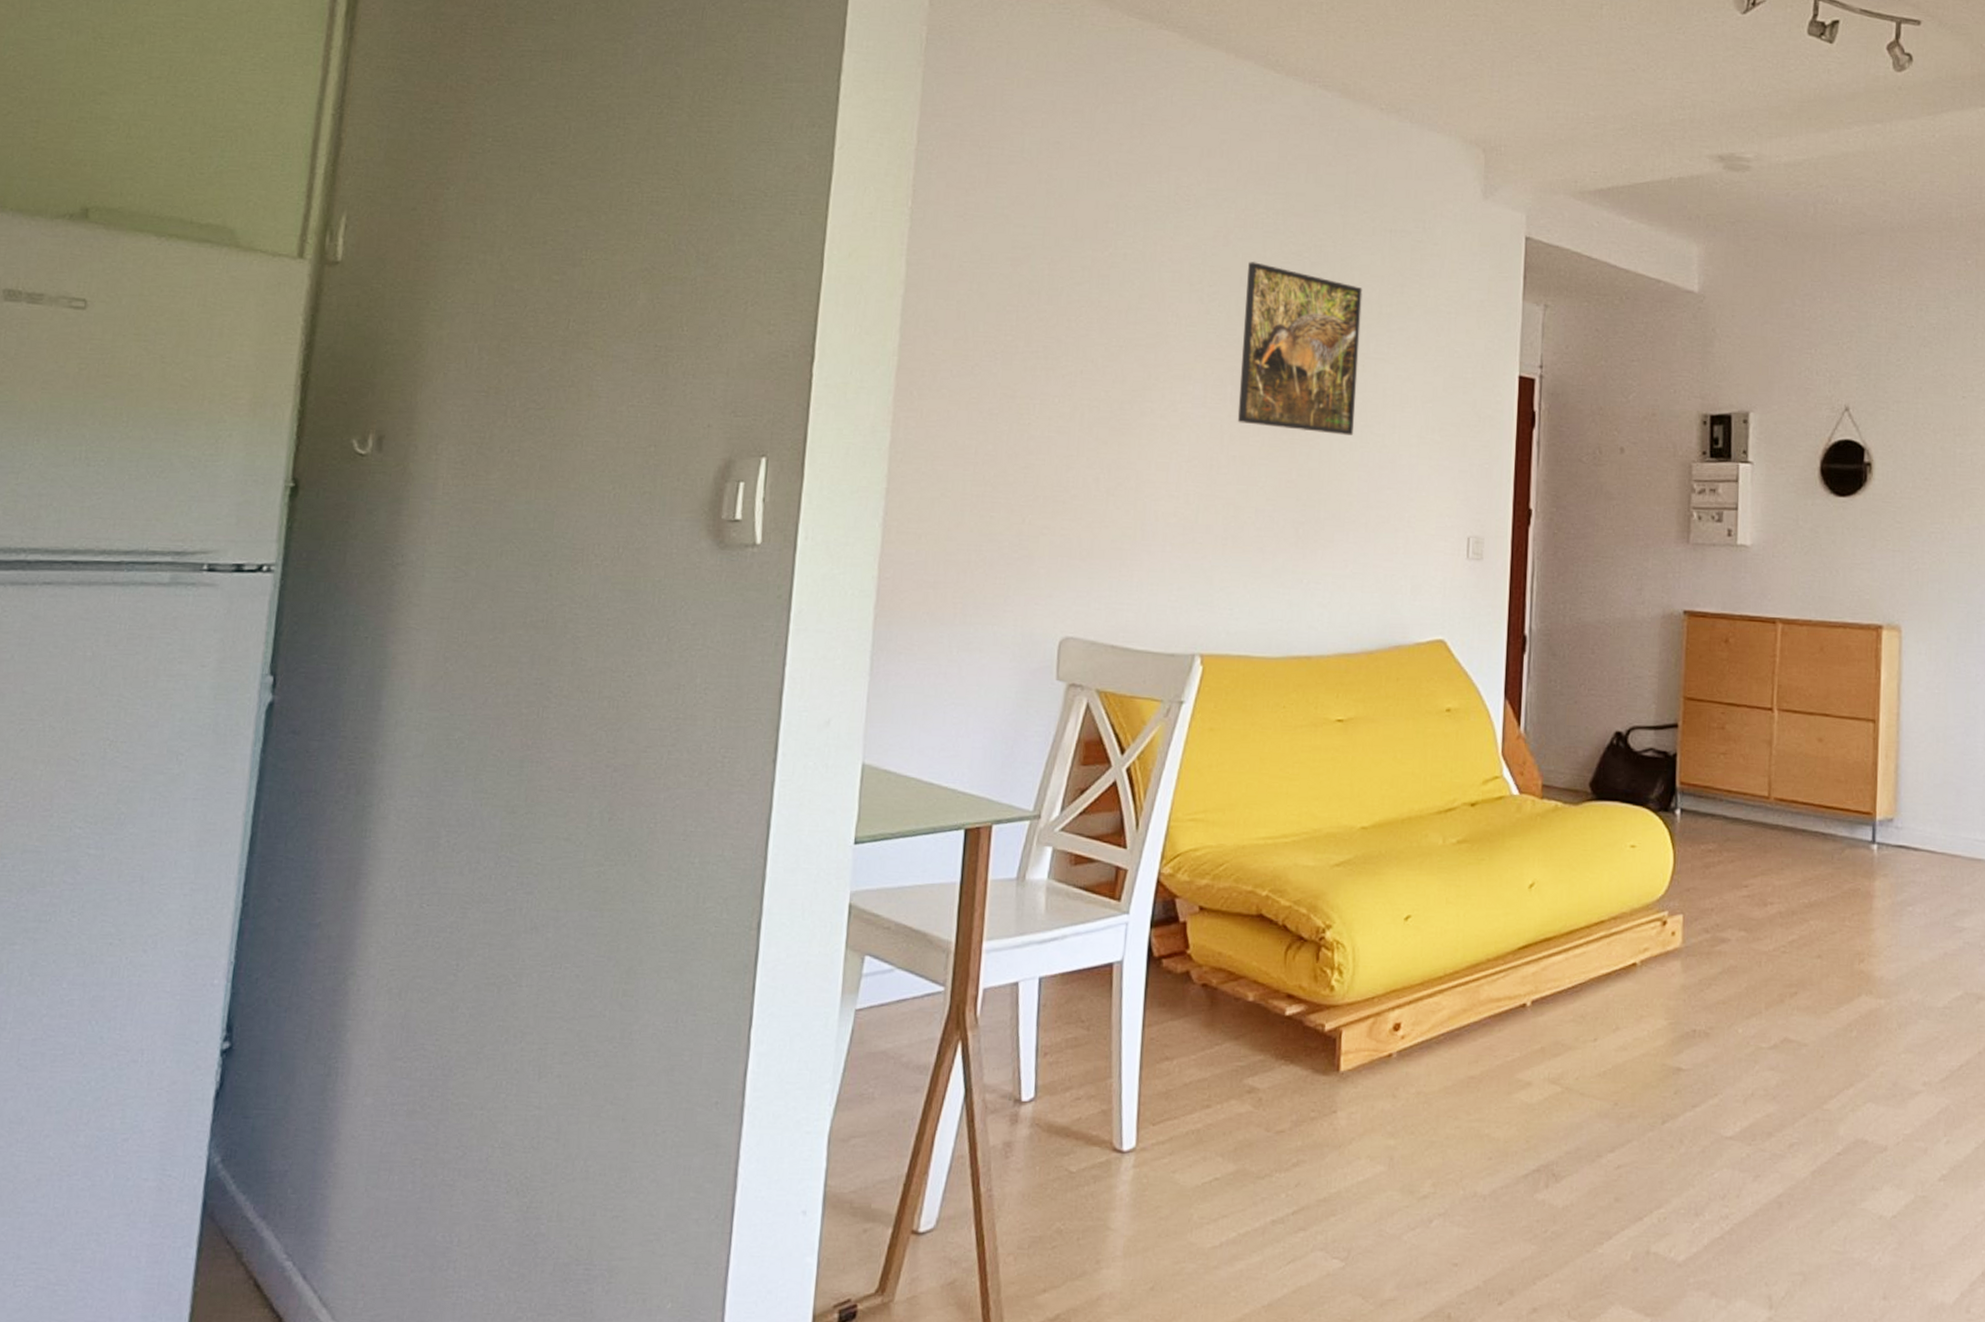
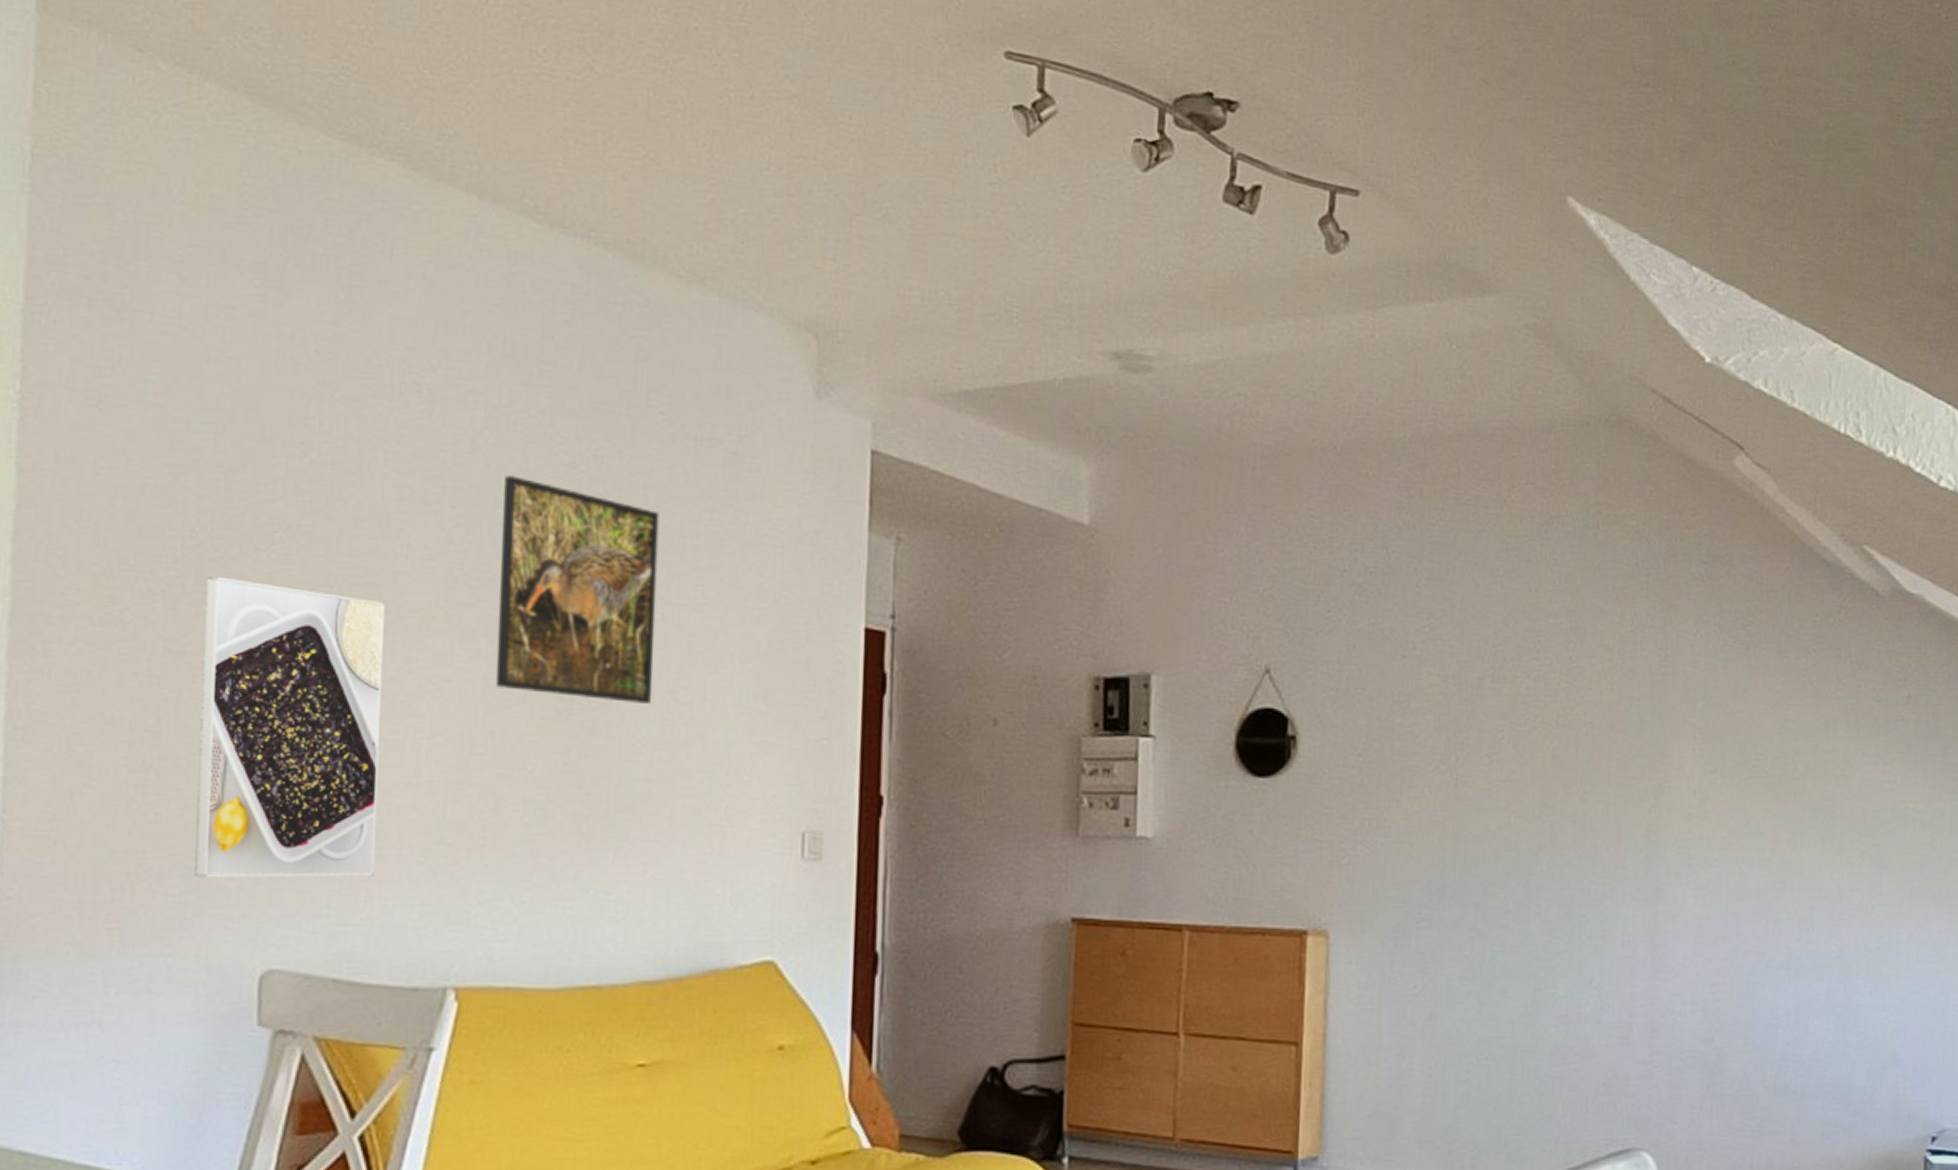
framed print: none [1016,340,1159,567] -> present [194,576,386,878]

